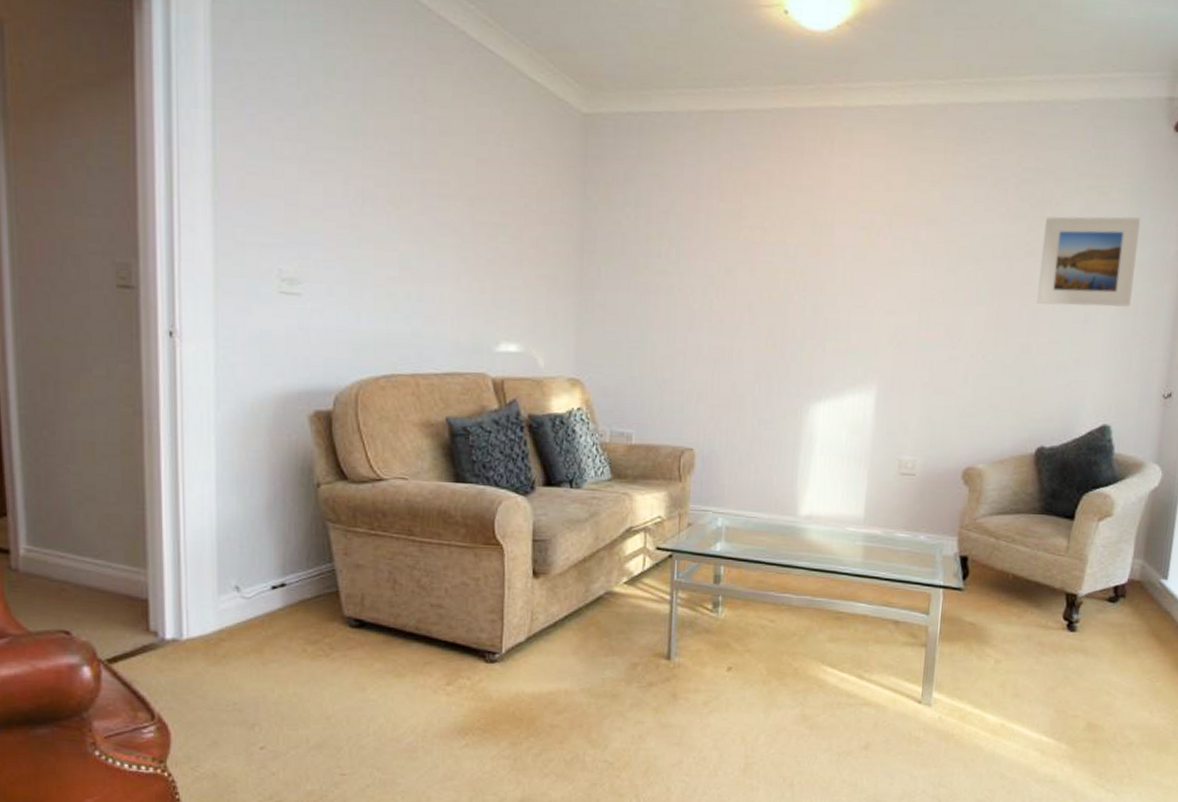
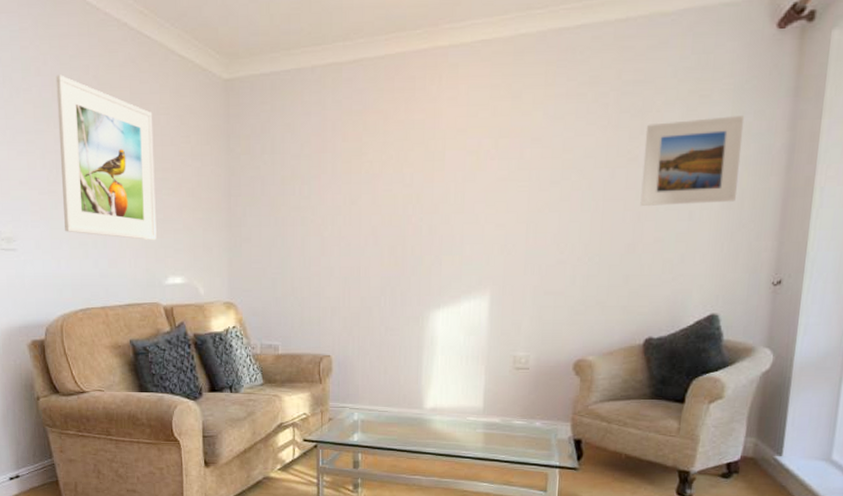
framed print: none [368,83,492,297] -> present [55,75,157,240]

